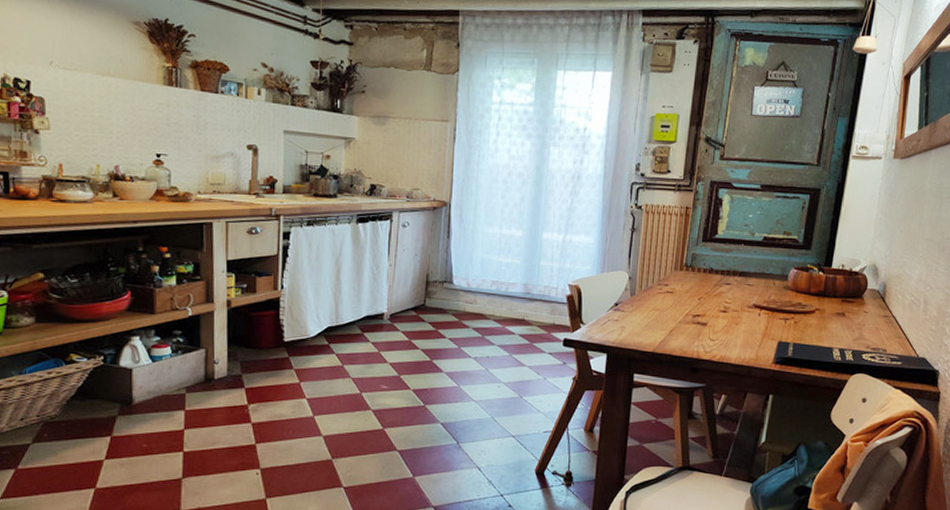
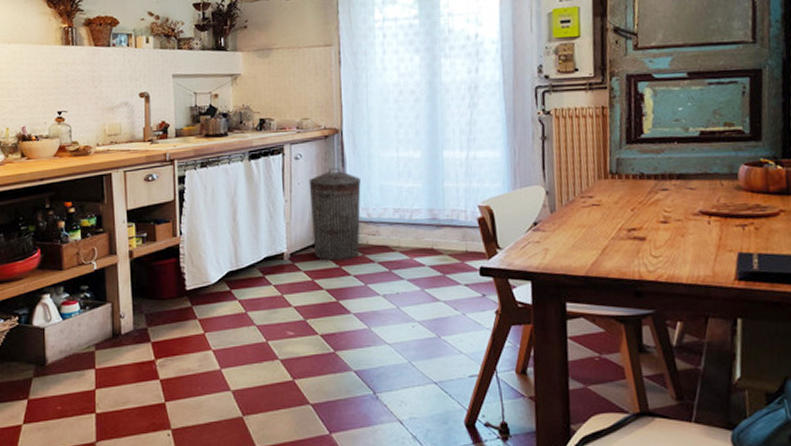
trash can: none [413,237,464,324] -> present [309,167,361,261]

